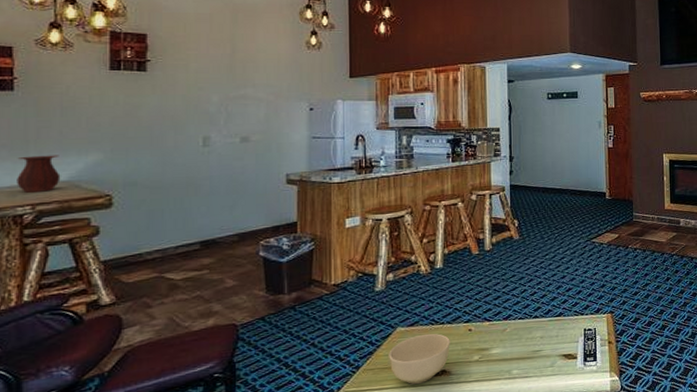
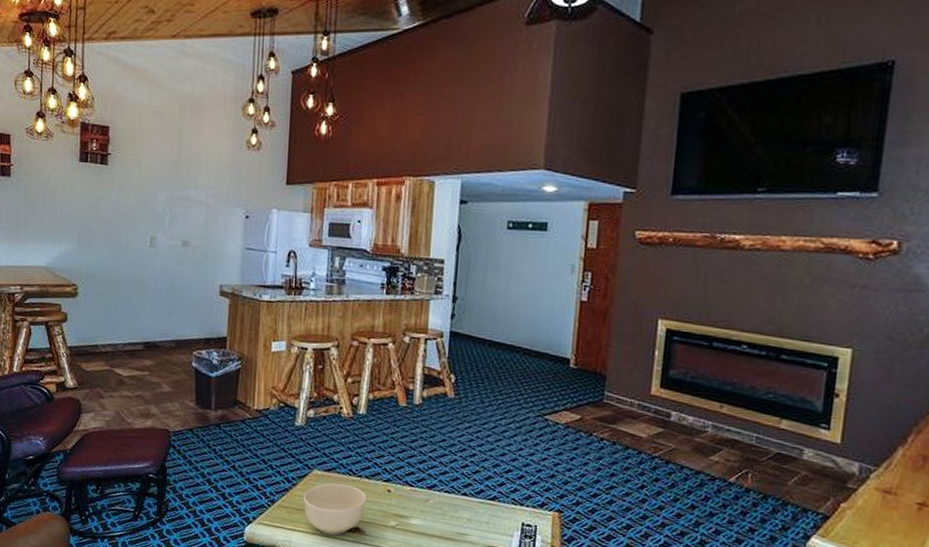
vase: present [17,155,61,193] -> none [11,239,41,275]

